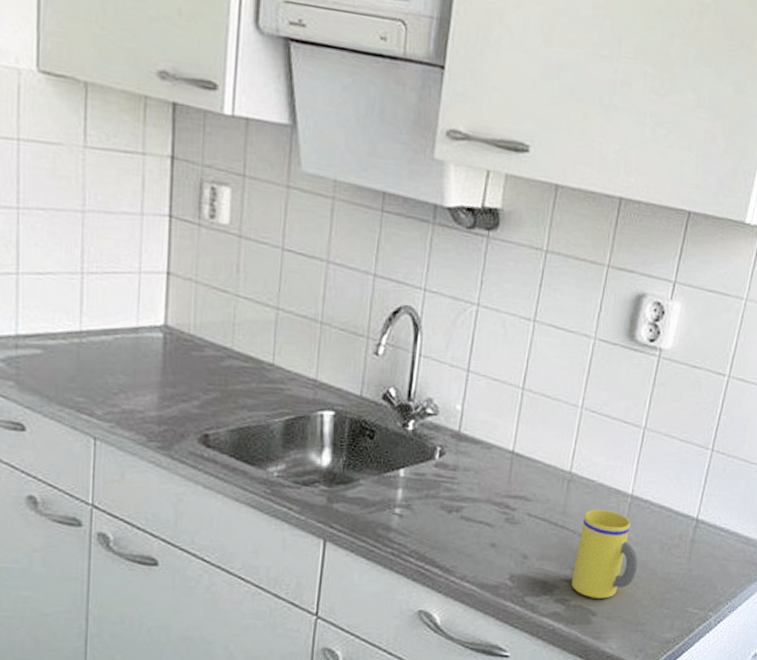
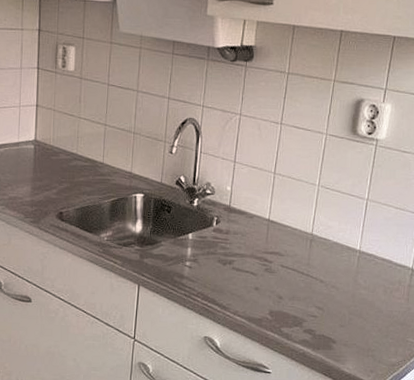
mug: present [571,509,638,599] -> none [315,262,367,330]

